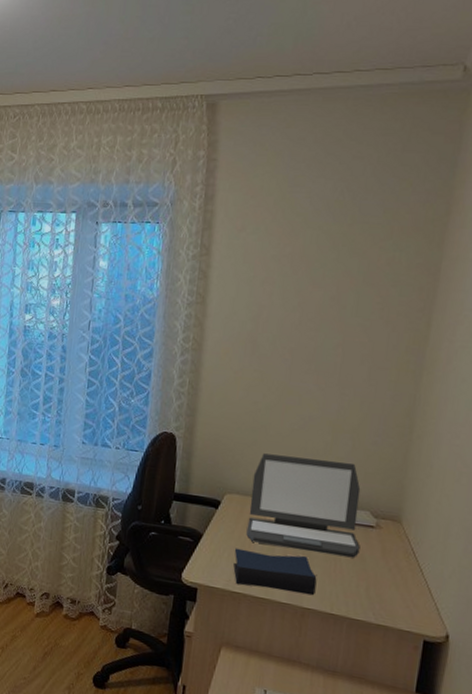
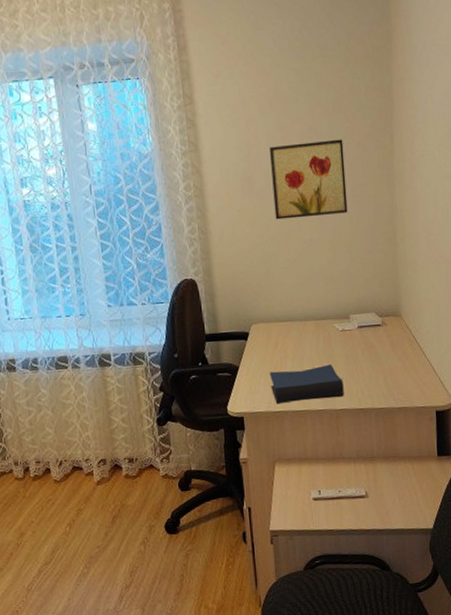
laptop: present [246,453,361,558] -> none [272,274,373,363]
wall art: none [274,311,369,396] -> present [270,139,348,220]

